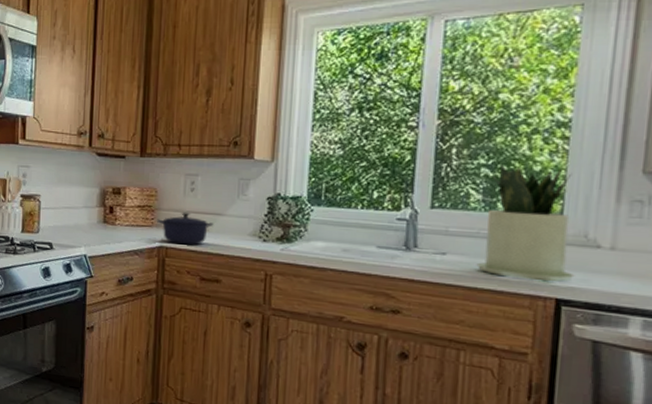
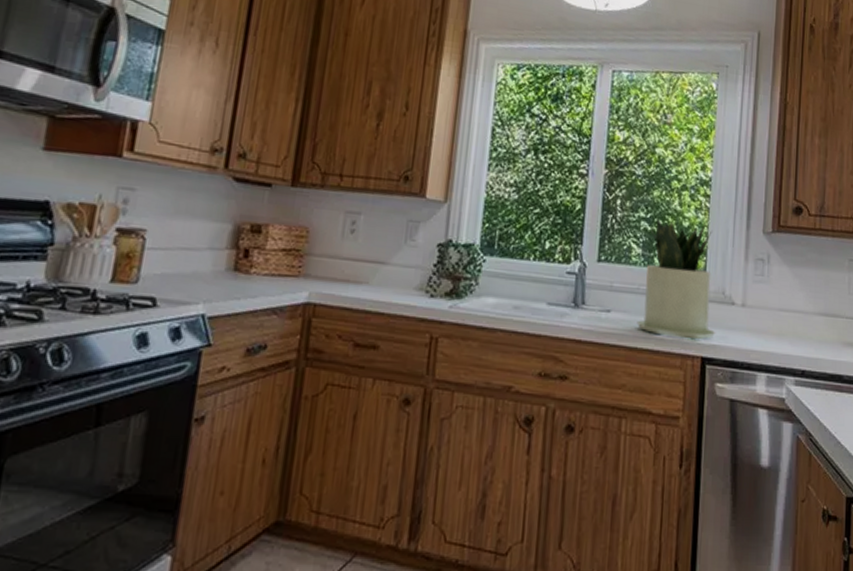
cooking pot: present [156,211,214,246] -> none [304,258,375,302]

